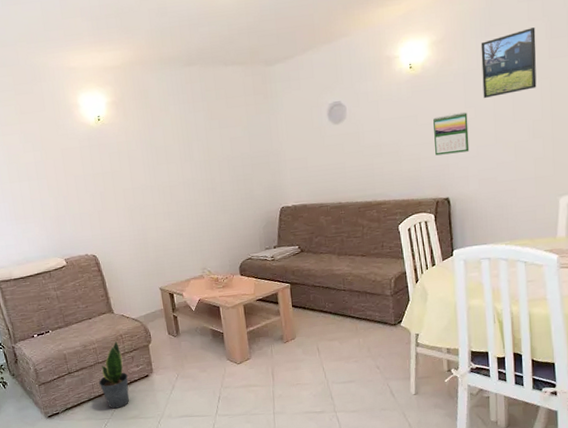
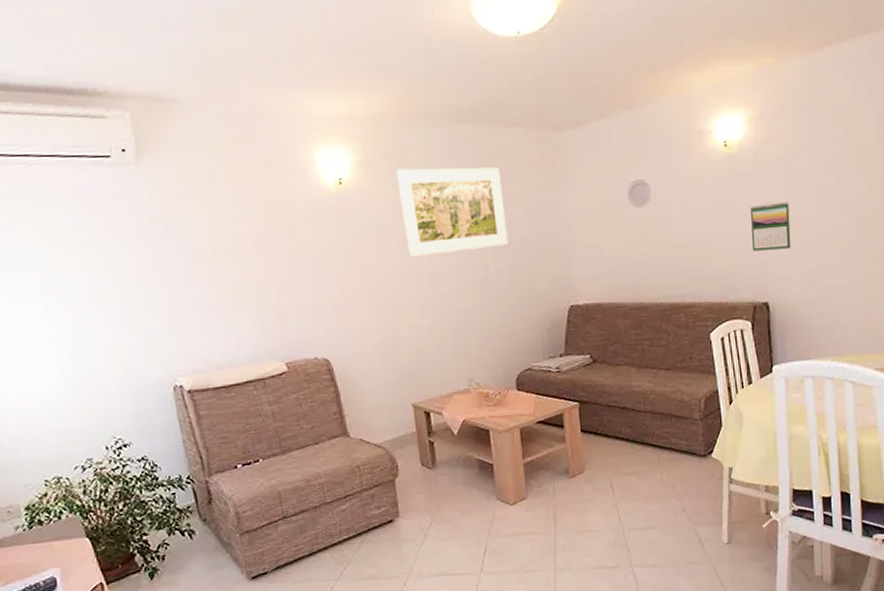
potted plant: present [98,341,129,409] -> none [324,474,366,566]
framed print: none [140,99,231,174] -> present [396,167,509,257]
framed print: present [480,27,537,98] -> none [803,110,865,187]

